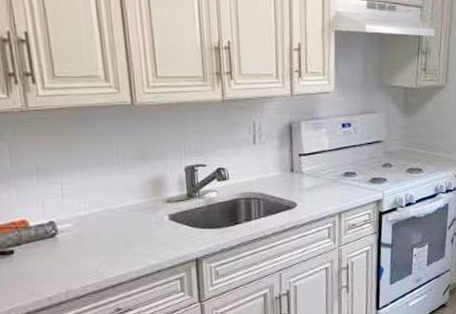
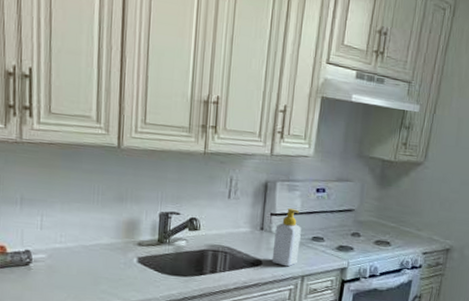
soap bottle: none [306,147,333,206] -> present [272,208,301,267]

